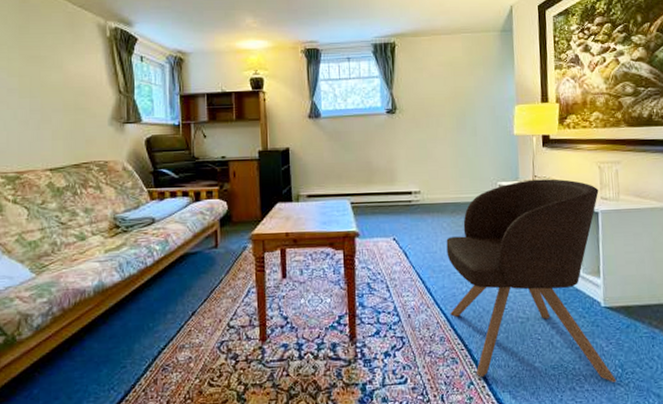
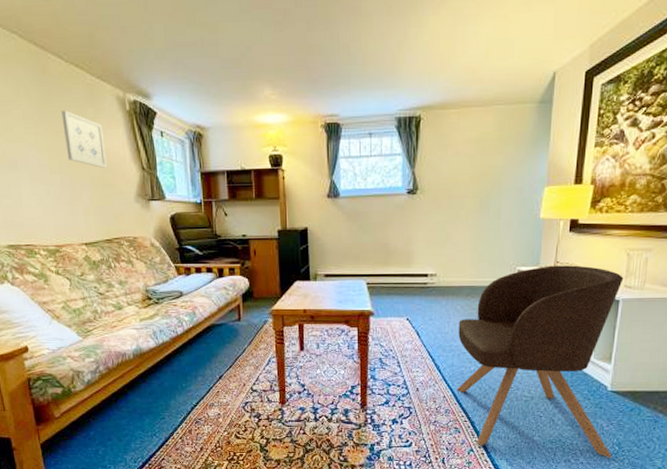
wall art: none [38,36,82,92] -> present [61,110,108,168]

